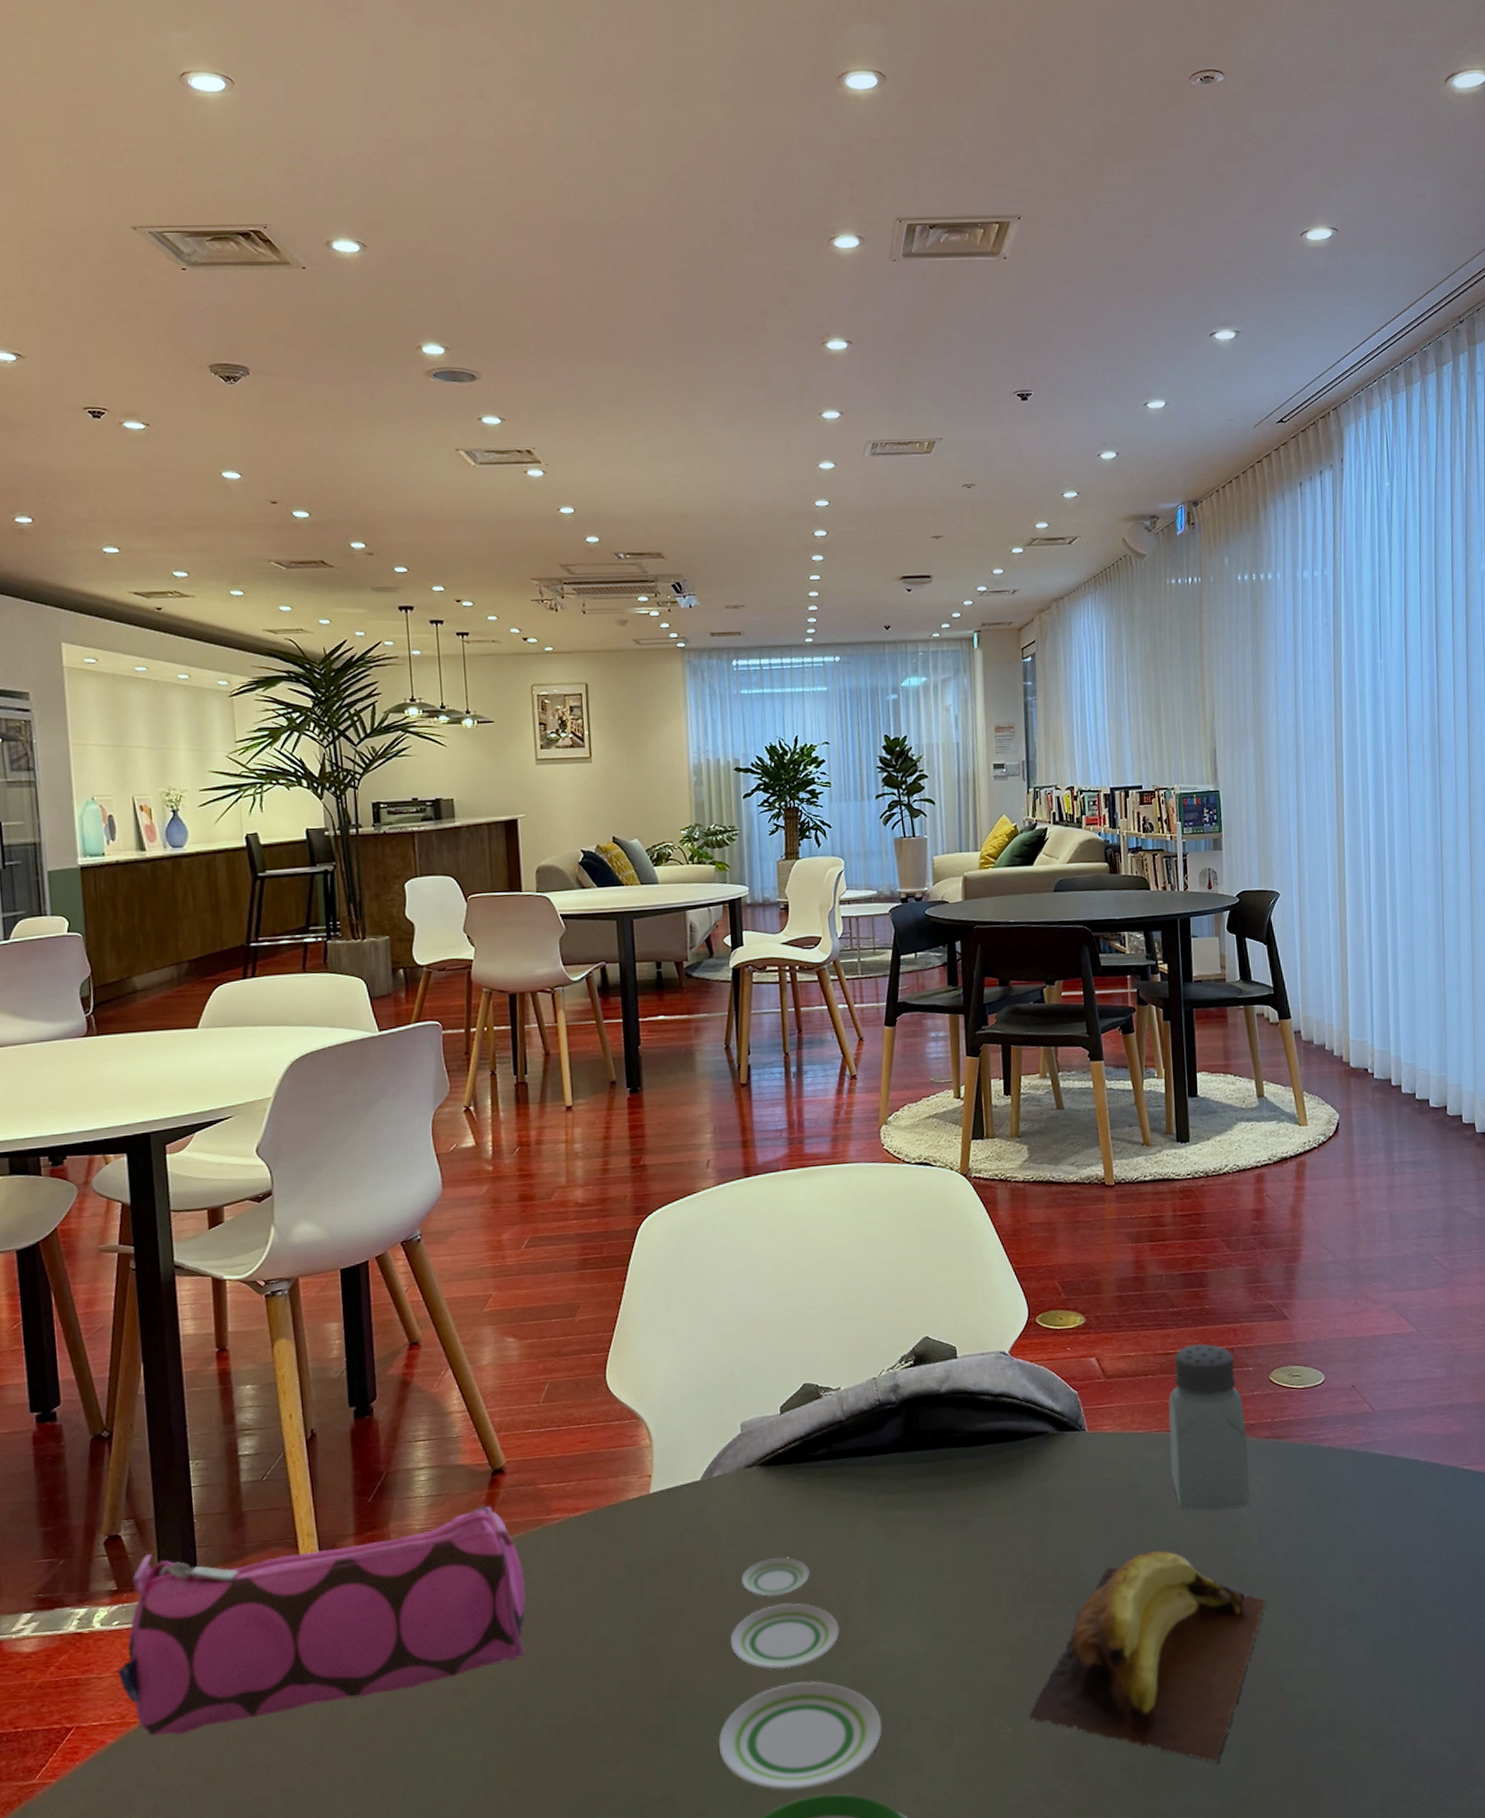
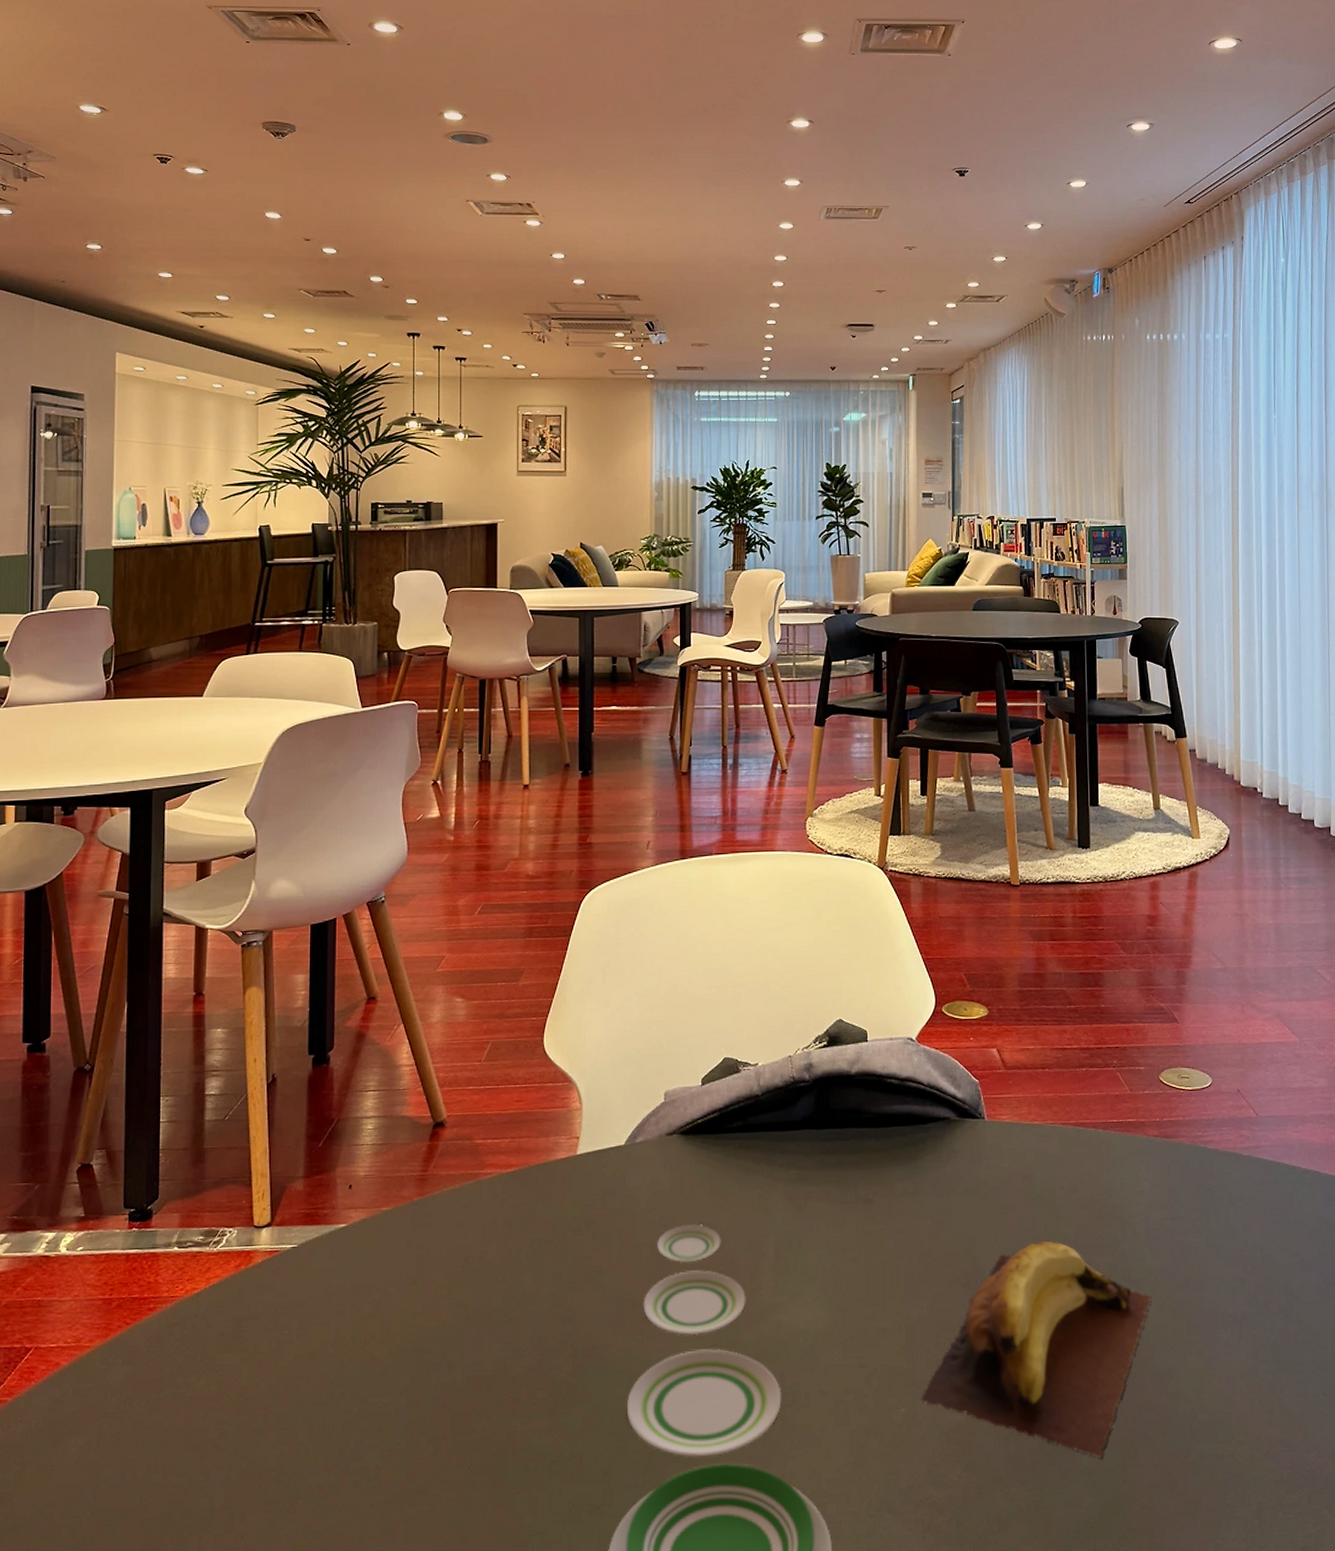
pencil case: present [117,1505,527,1737] -> none [77,1157,457,1362]
saltshaker: present [1168,1344,1249,1510] -> none [1063,1041,1138,1205]

